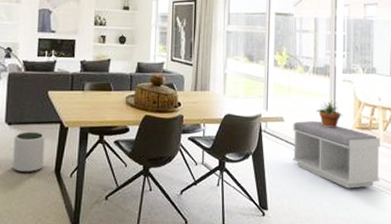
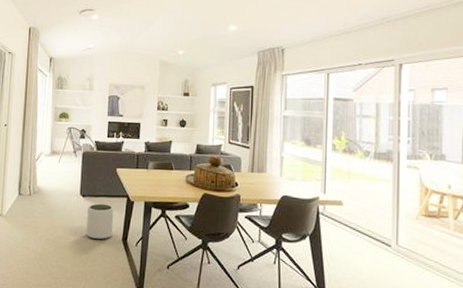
bench: present [292,121,381,189] -> none [351,205,451,277]
potted plant: present [316,101,344,128] -> none [377,186,409,214]

